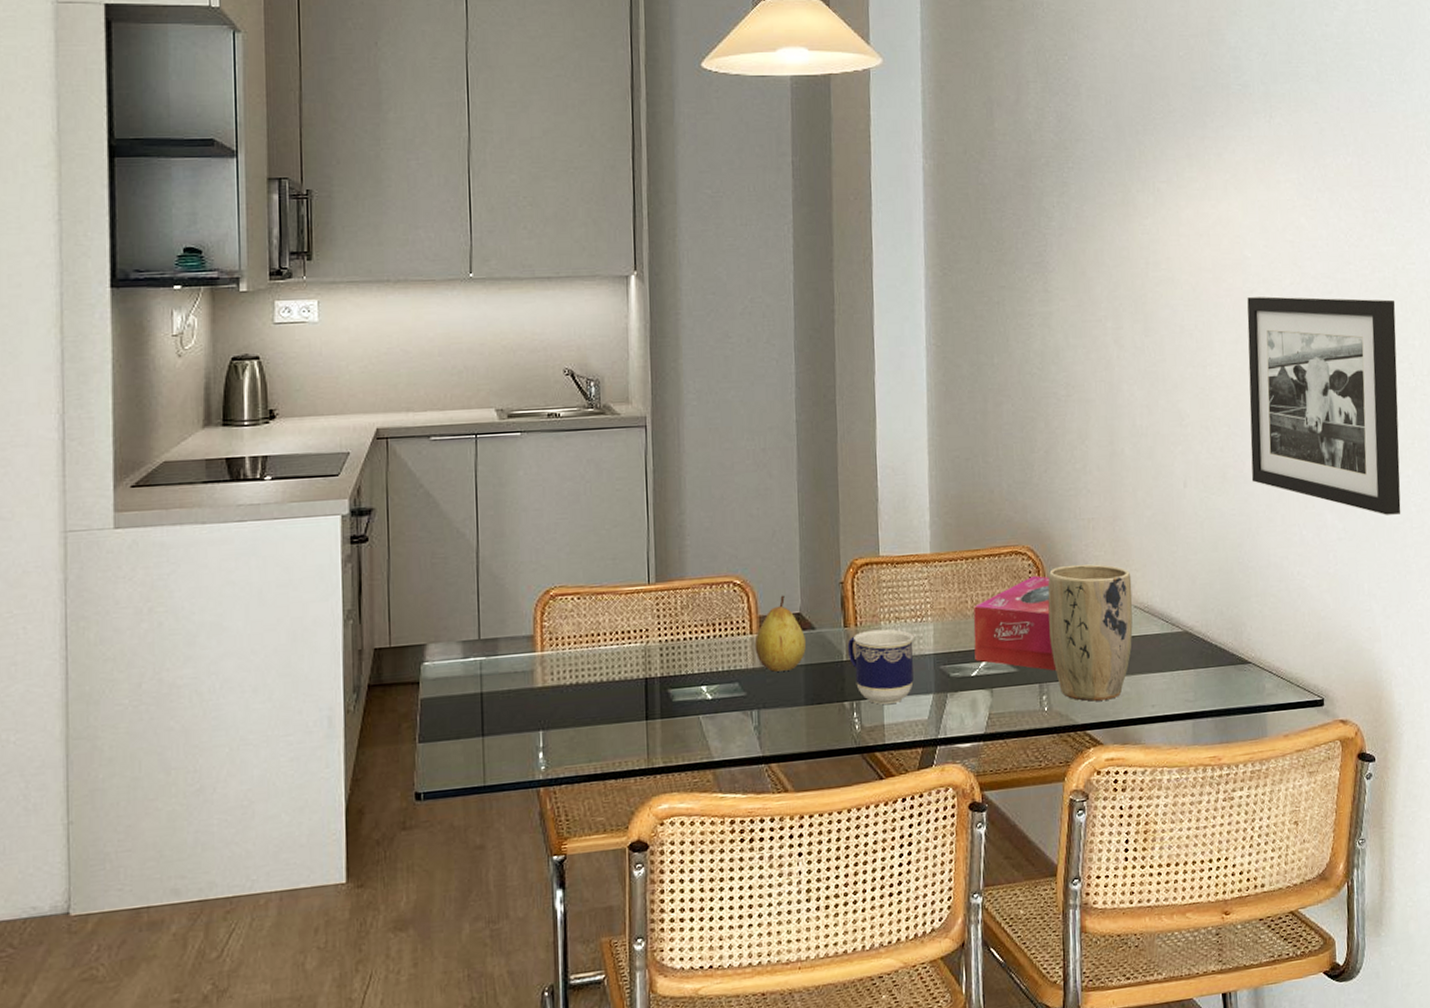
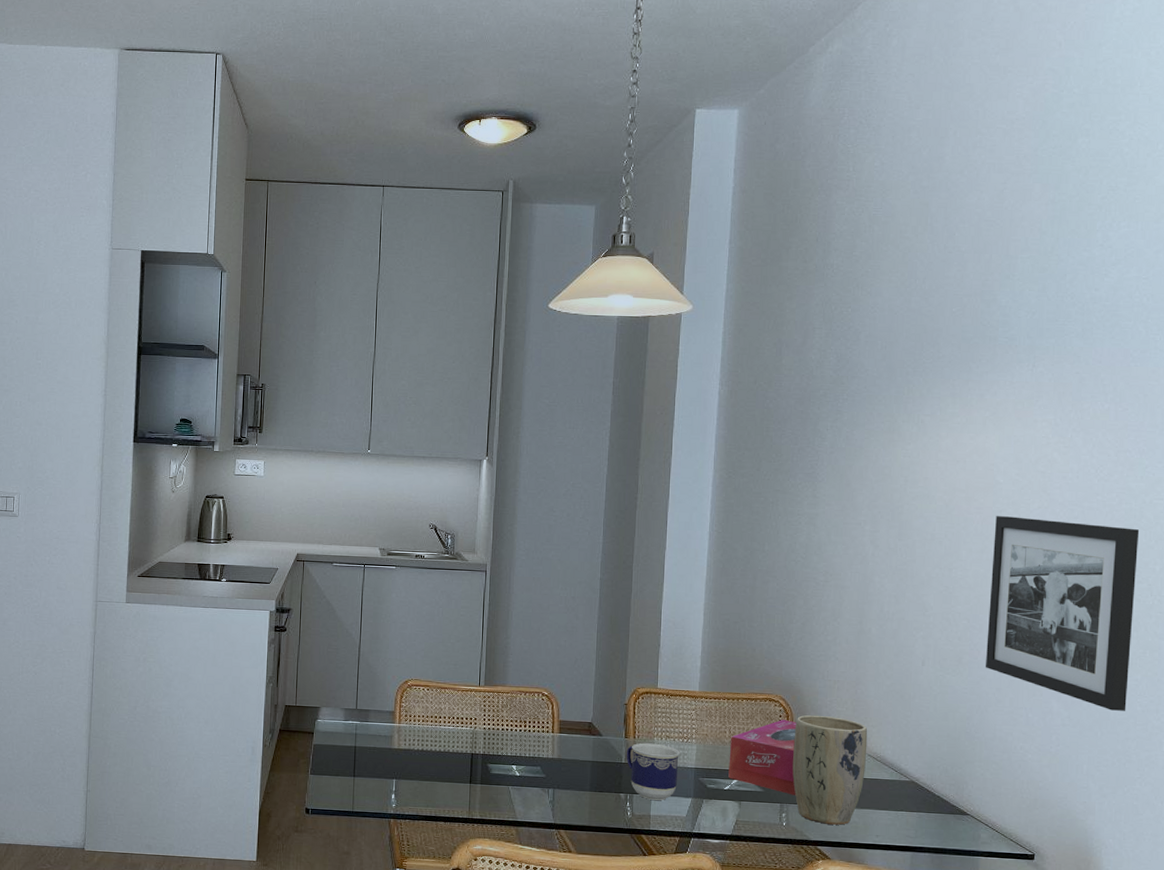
fruit: present [754,595,806,672] -> none [554,707,594,764]

